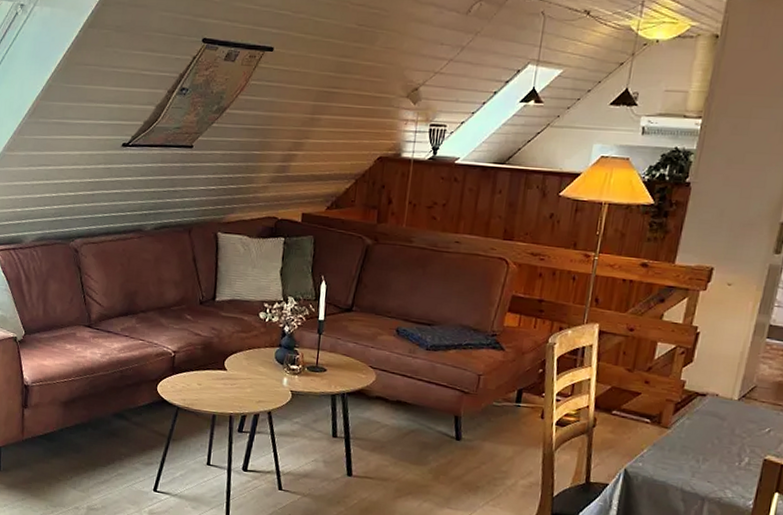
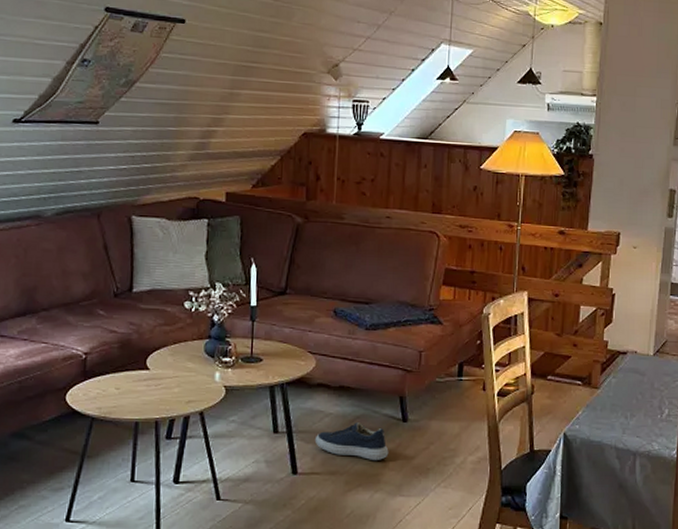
shoe: none [370,436,440,473] -> present [314,422,389,460]

